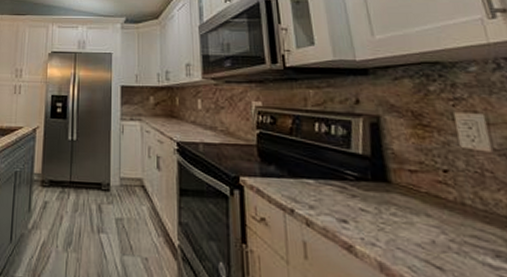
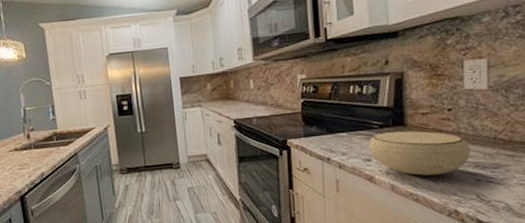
bowl: none [343,187,485,260] -> present [369,131,470,176]

